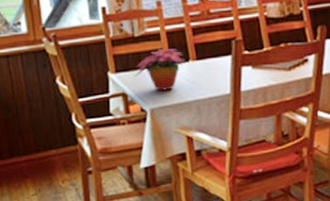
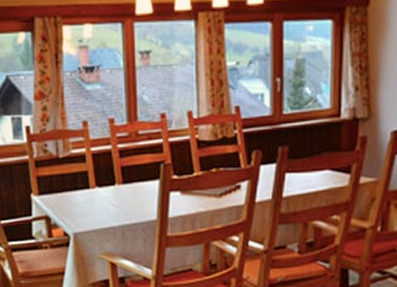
flower arrangement: present [133,48,185,91] -> none [57,170,111,215]

